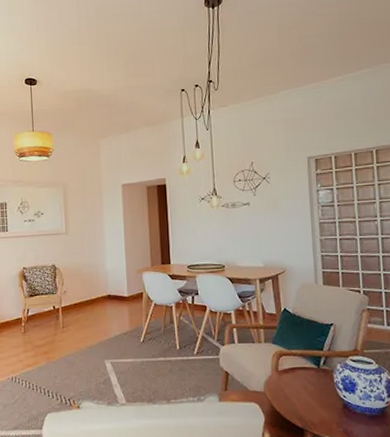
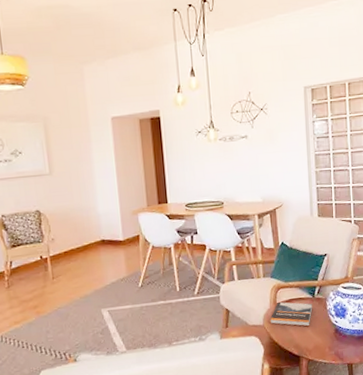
book: none [271,370,318,398] -> present [270,302,313,327]

